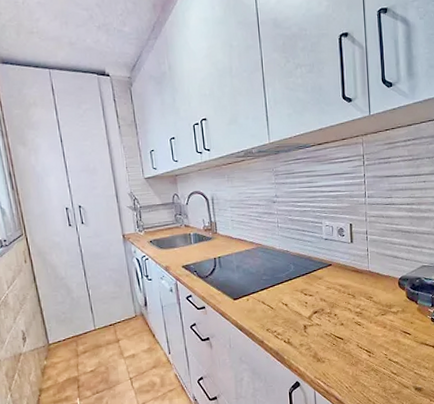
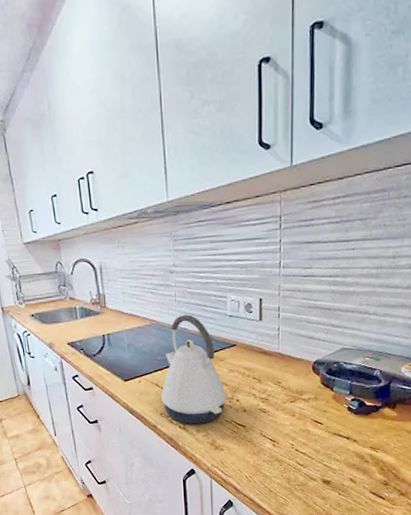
kettle: none [267,238,326,339] -> present [161,314,227,424]

